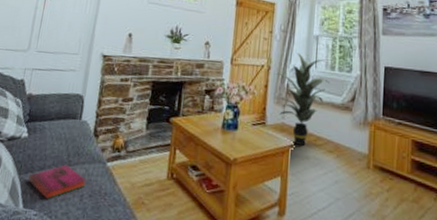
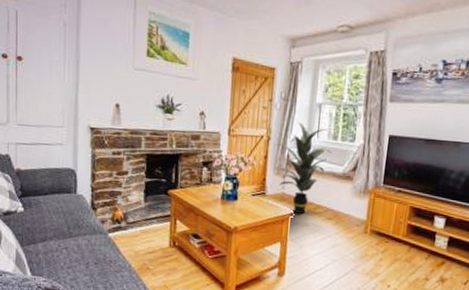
hardback book: present [28,164,87,199] -> none [32,236,90,267]

